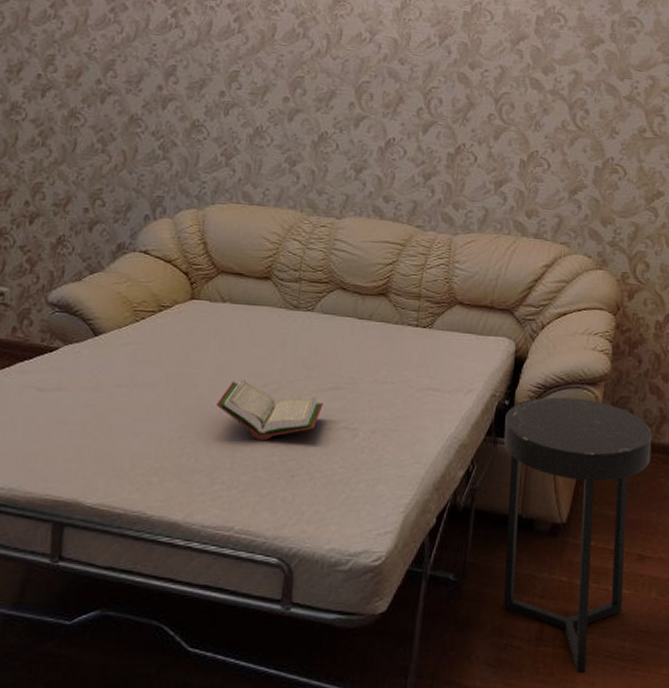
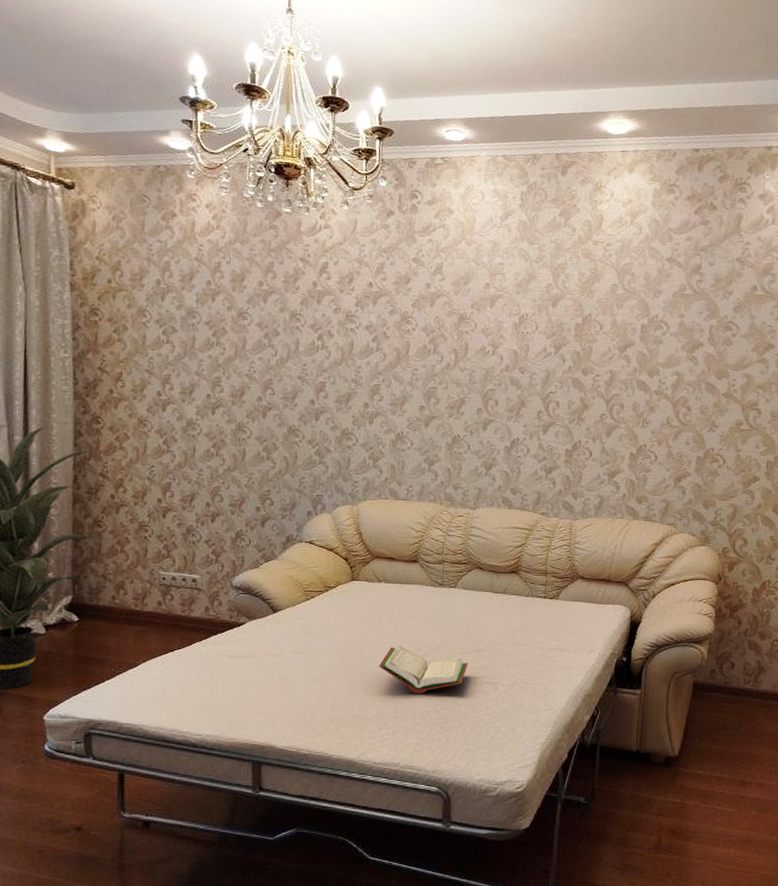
side table: present [503,397,652,674] -> none [623,654,751,875]

